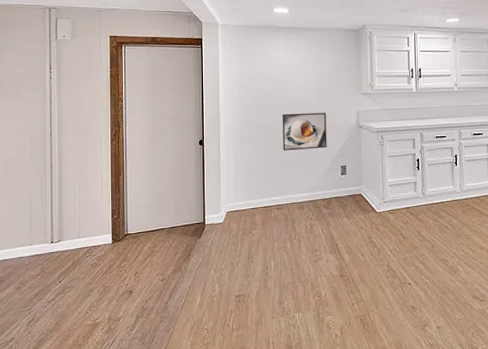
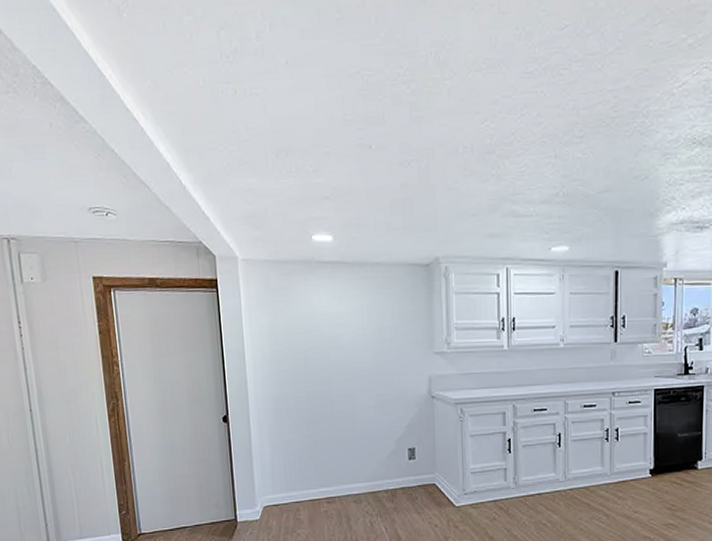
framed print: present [282,112,327,151] -> none [329,378,390,429]

